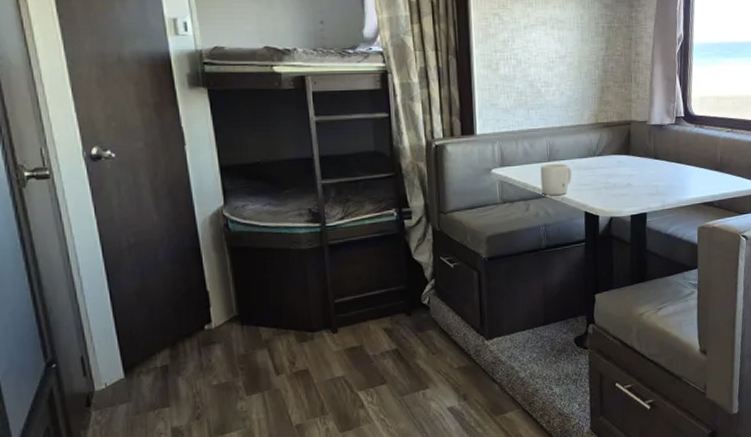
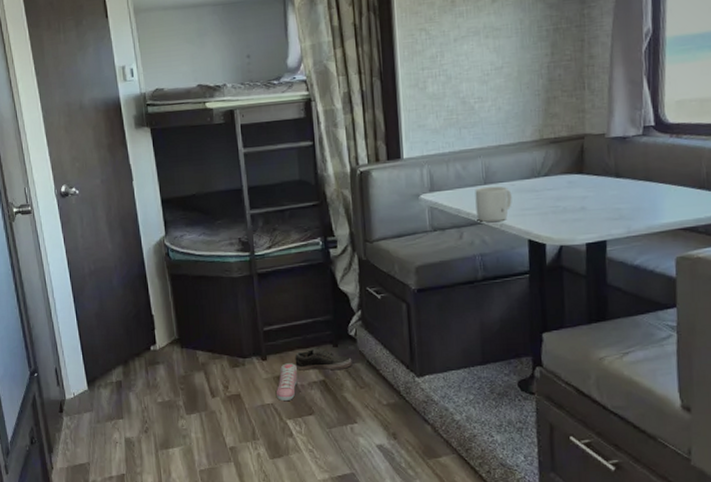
sneaker: none [346,334,370,373] -> present [275,363,298,401]
shoe: none [367,317,425,341] -> present [295,348,352,371]

